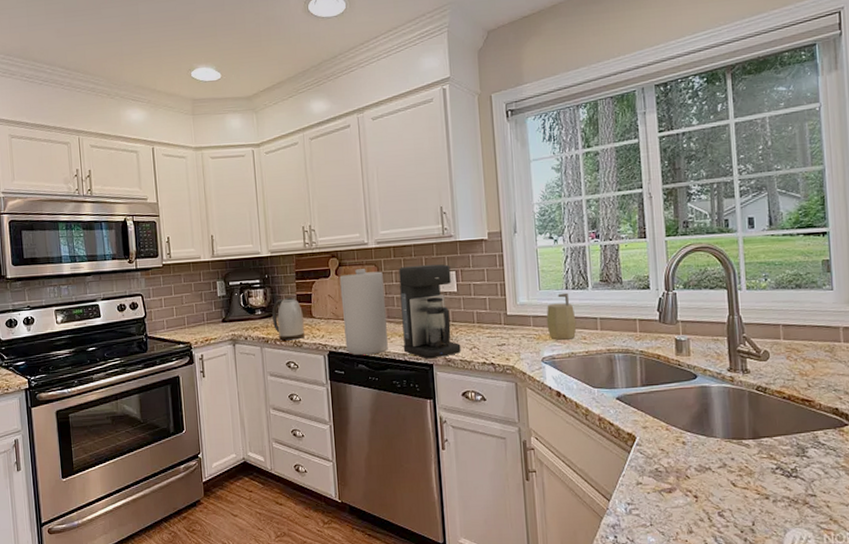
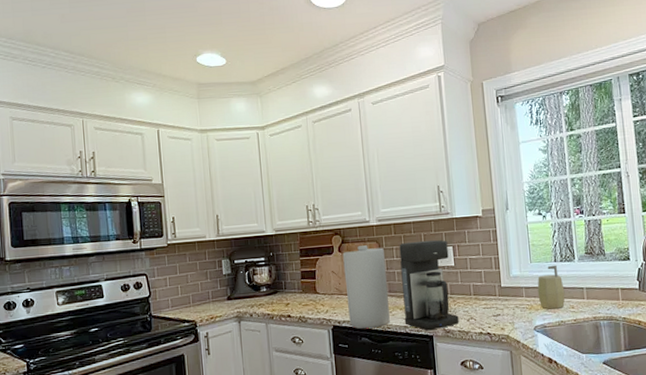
kettle: present [272,297,305,341] -> none [277,274,309,317]

